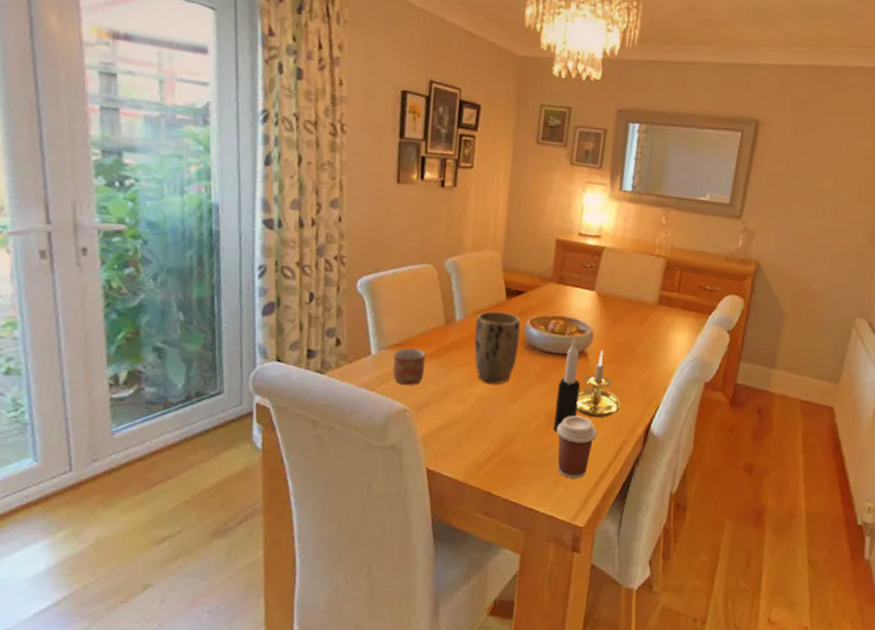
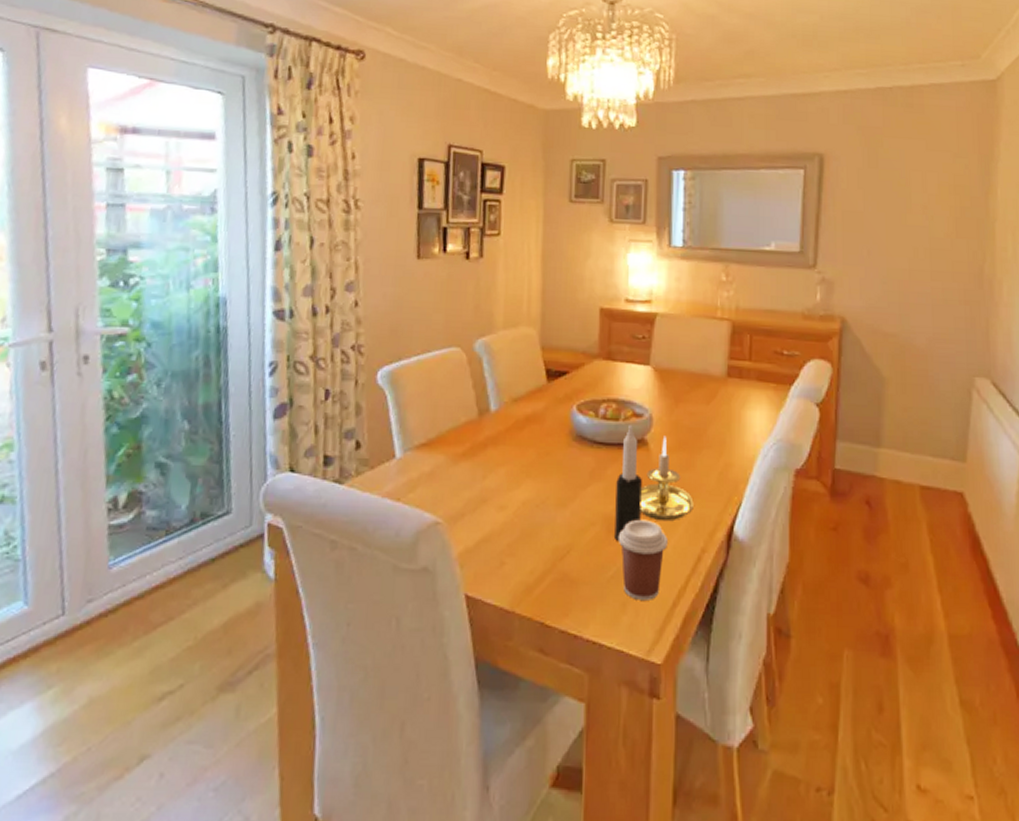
mug: present [392,347,426,385] -> none [420,447,458,492]
plant pot: present [474,311,521,384] -> none [513,398,566,486]

